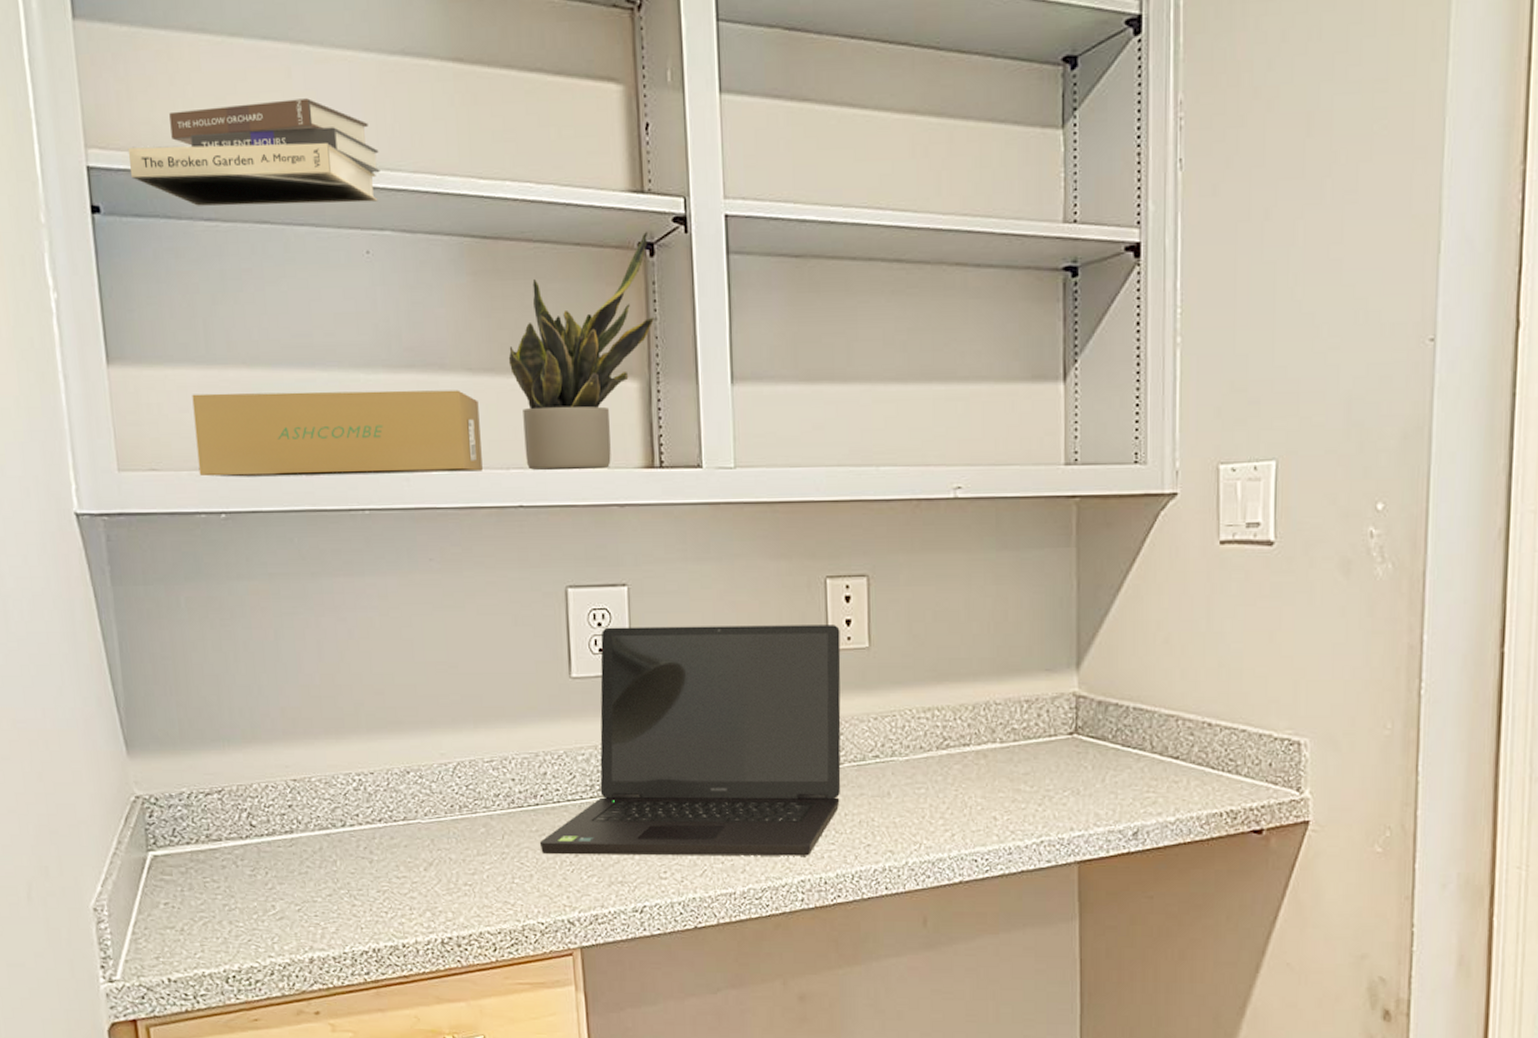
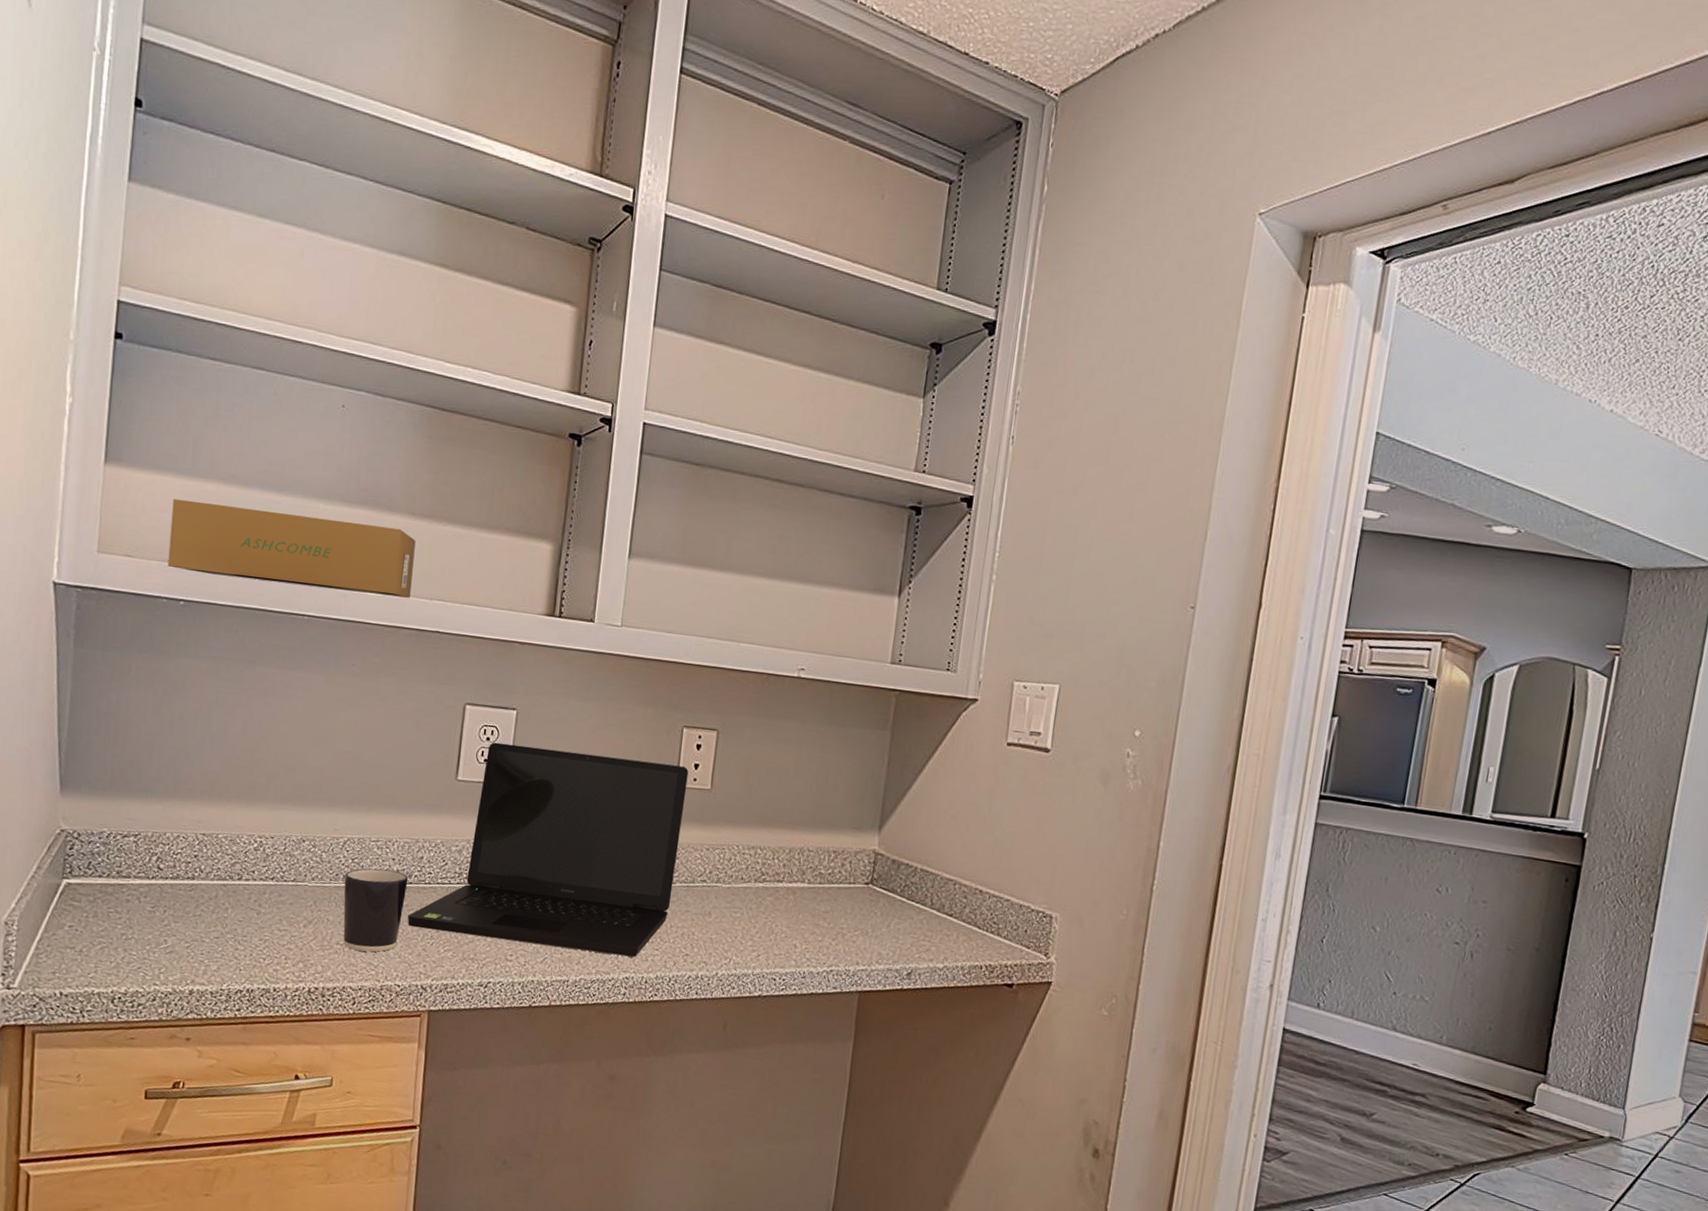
books: present [129,98,380,206] -> none [154,268,367,367]
mug: none [460,792,534,889] -> present [343,868,409,952]
potted plant: present [508,232,654,471] -> none [446,426,579,611]

